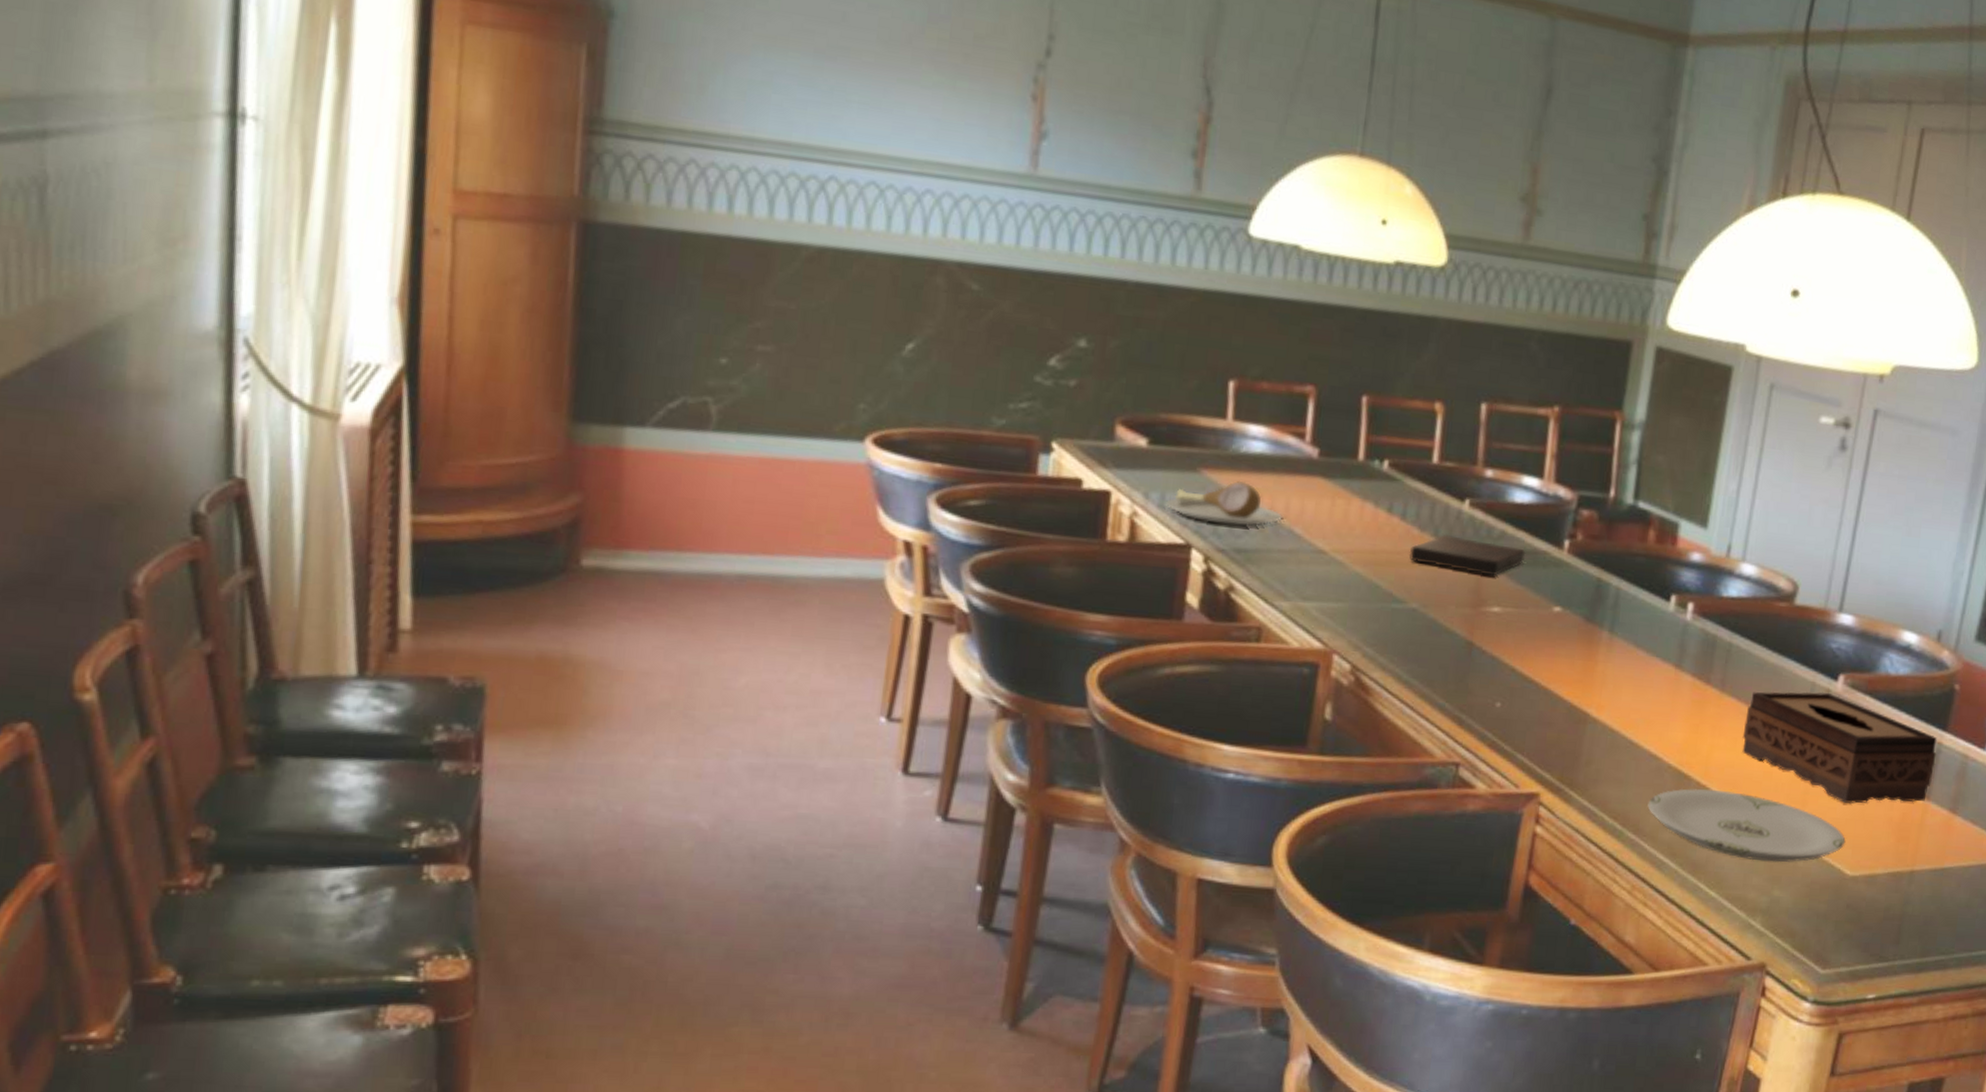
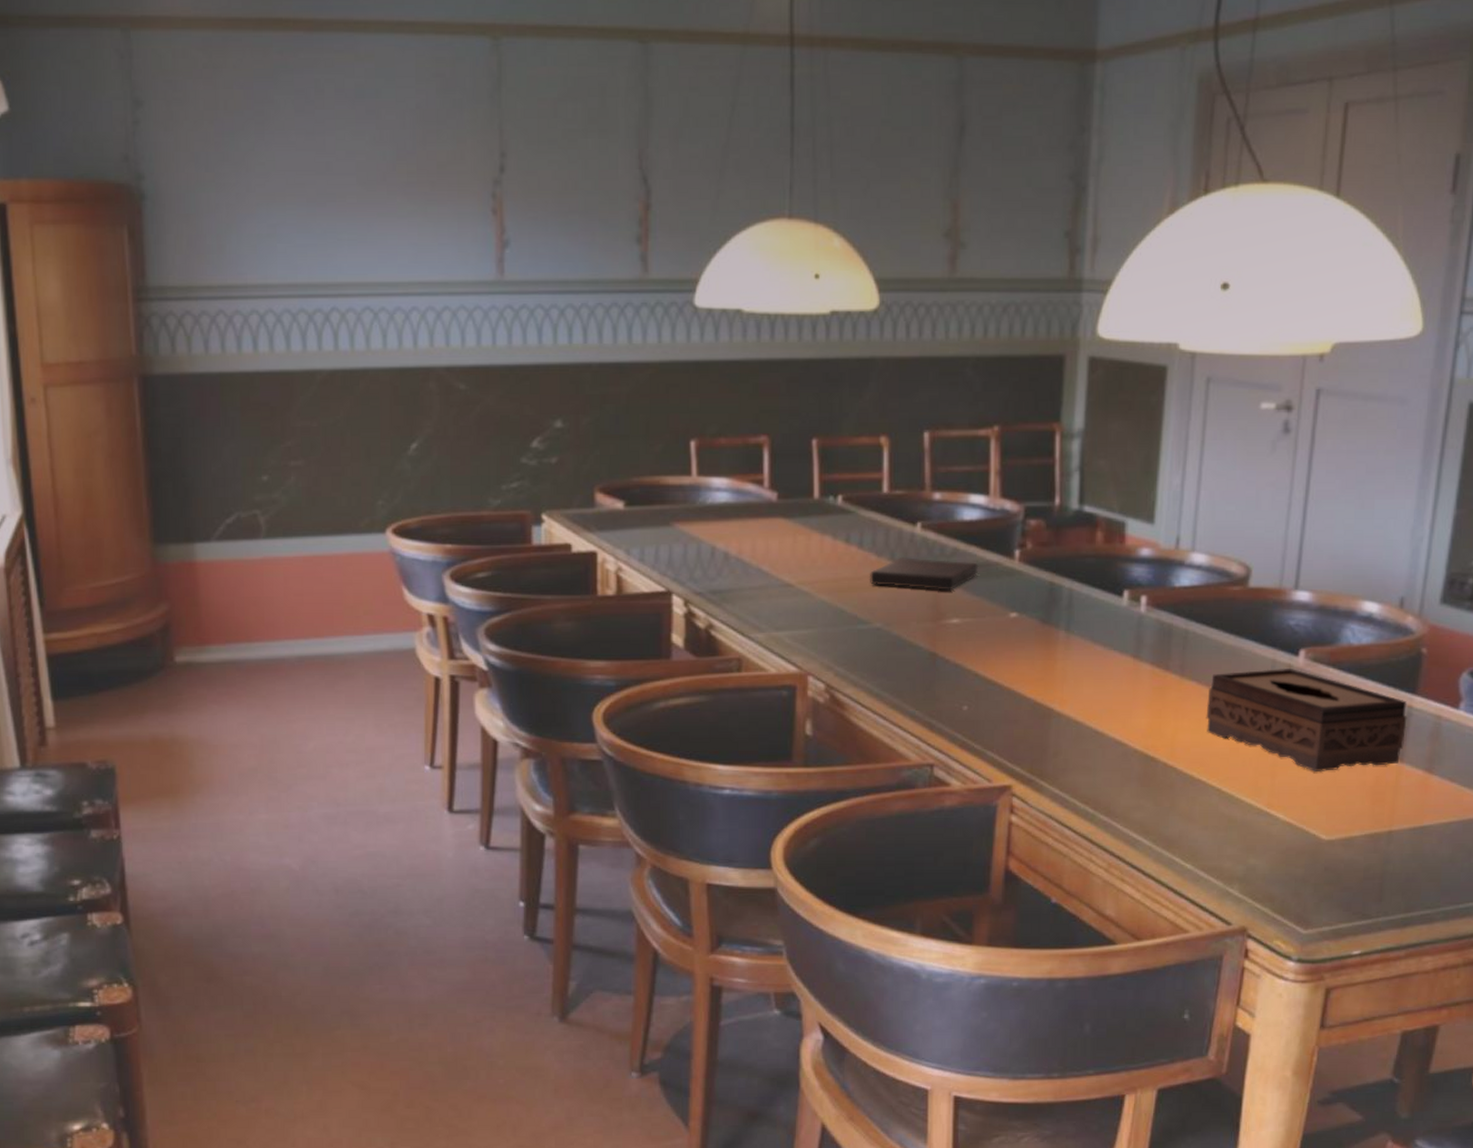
plate: present [1165,480,1282,527] -> none [645,529,750,570]
plate: present [1648,788,1846,863] -> none [1117,770,1319,833]

